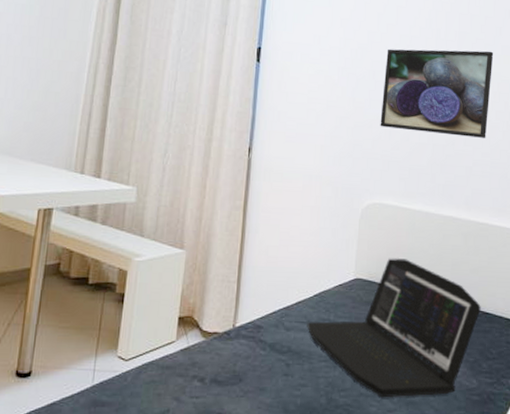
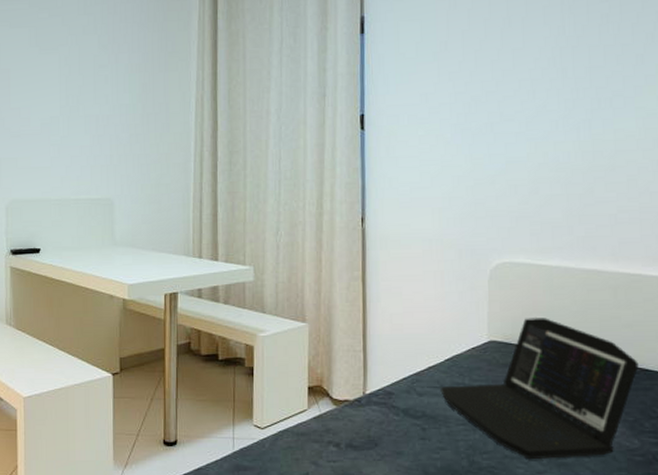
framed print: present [380,49,494,138] -> none [503,83,635,183]

